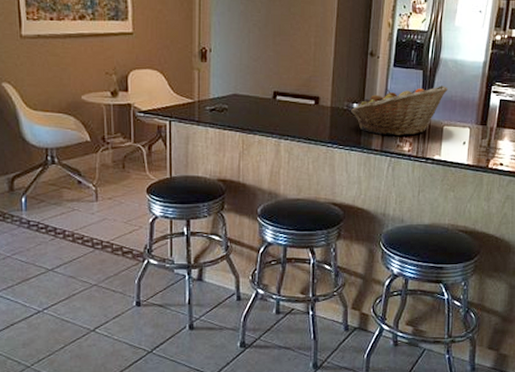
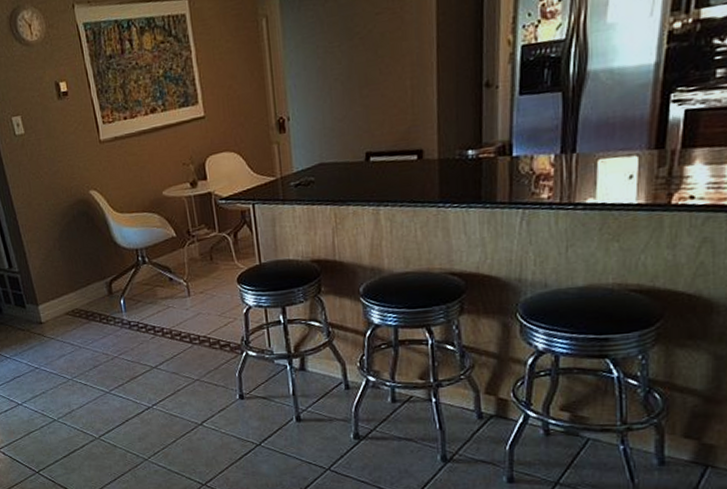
fruit basket: present [351,86,448,135] -> none [465,106,601,184]

